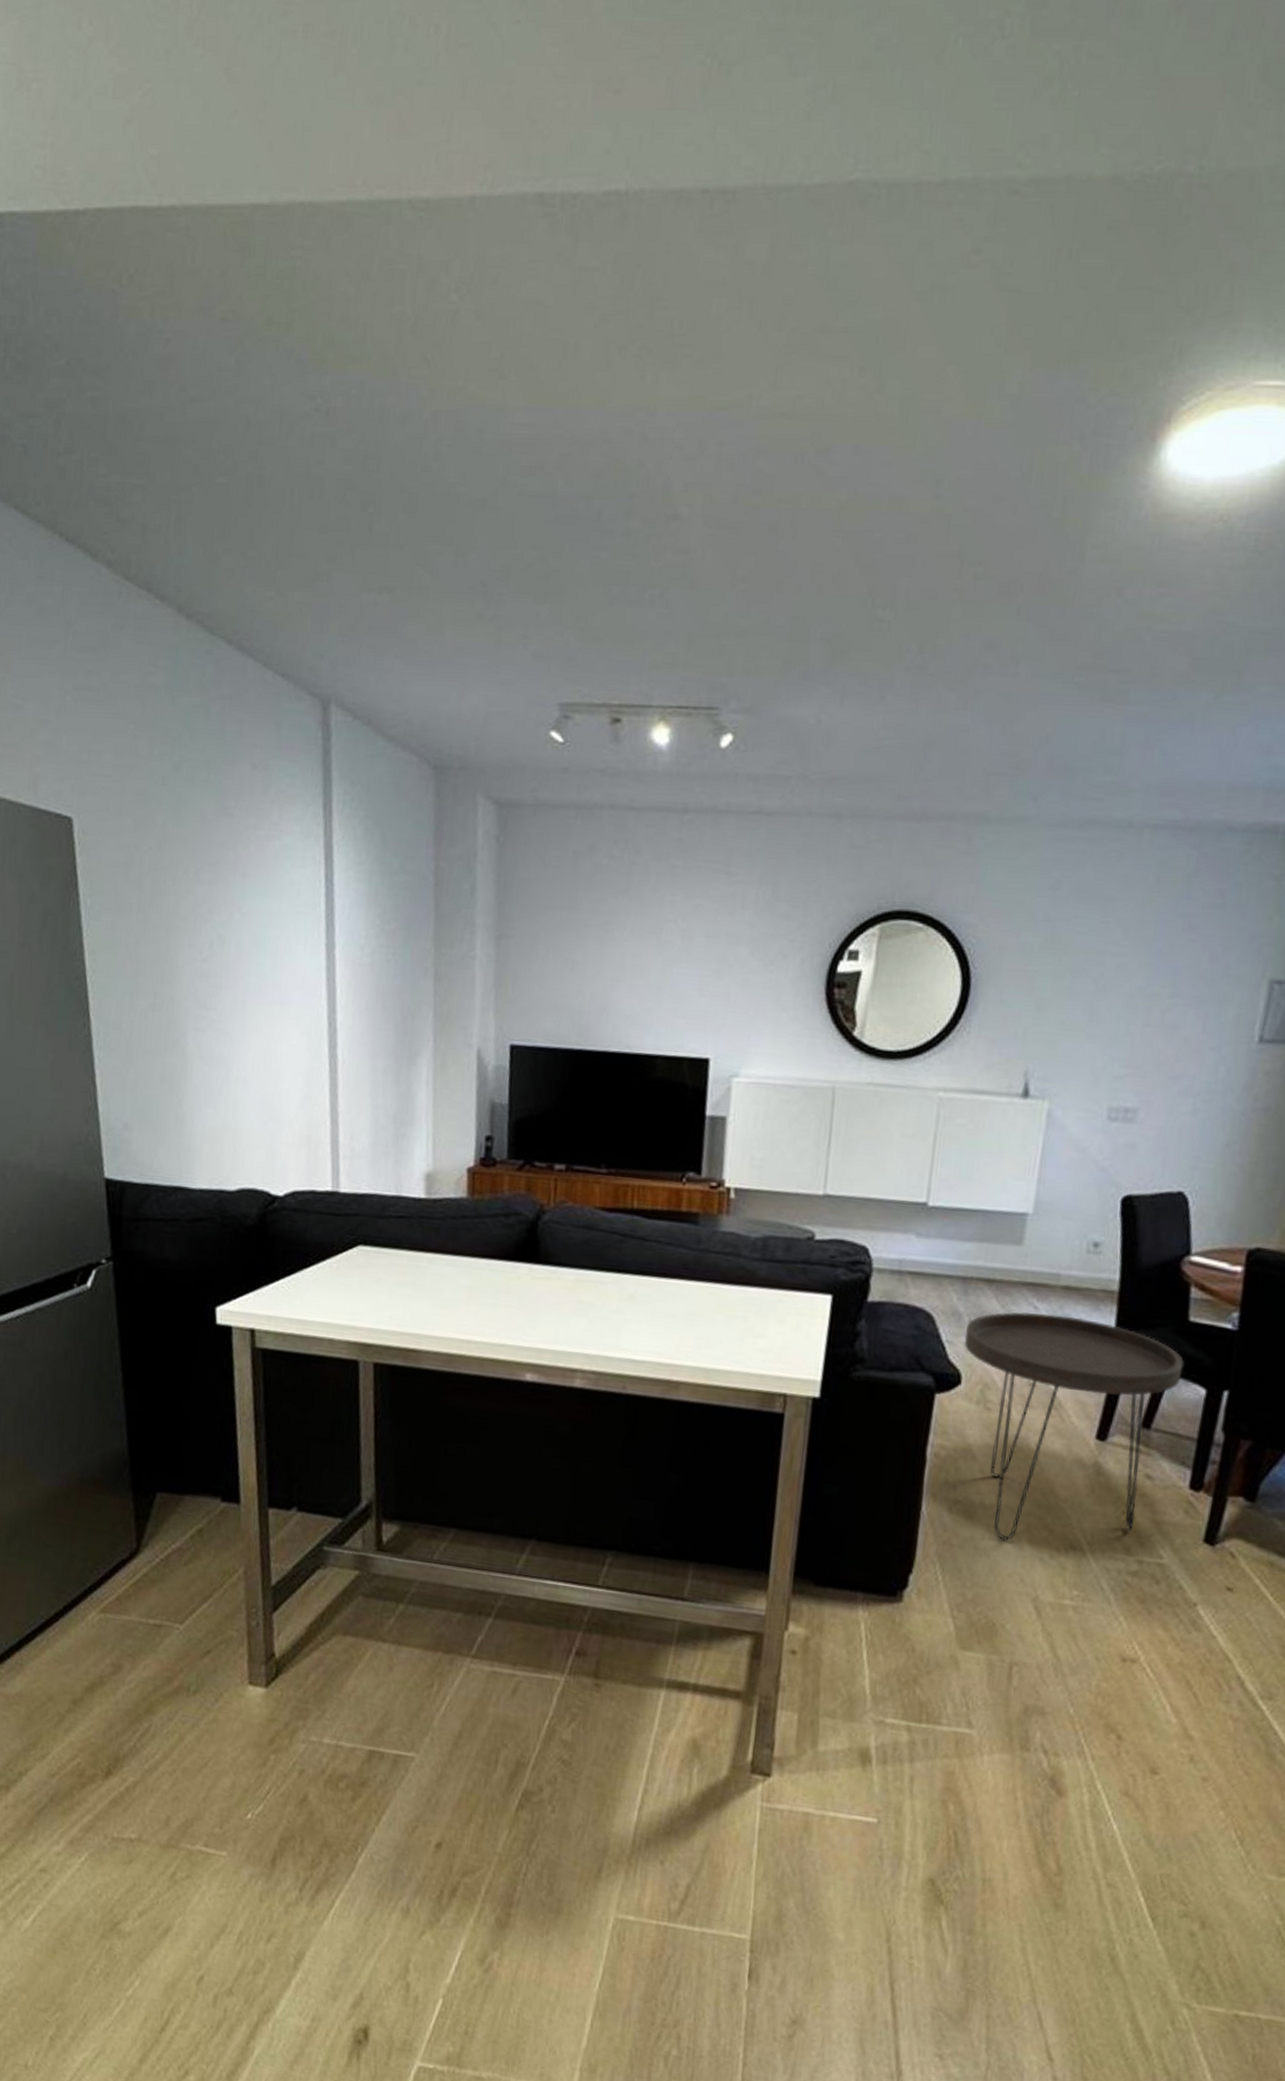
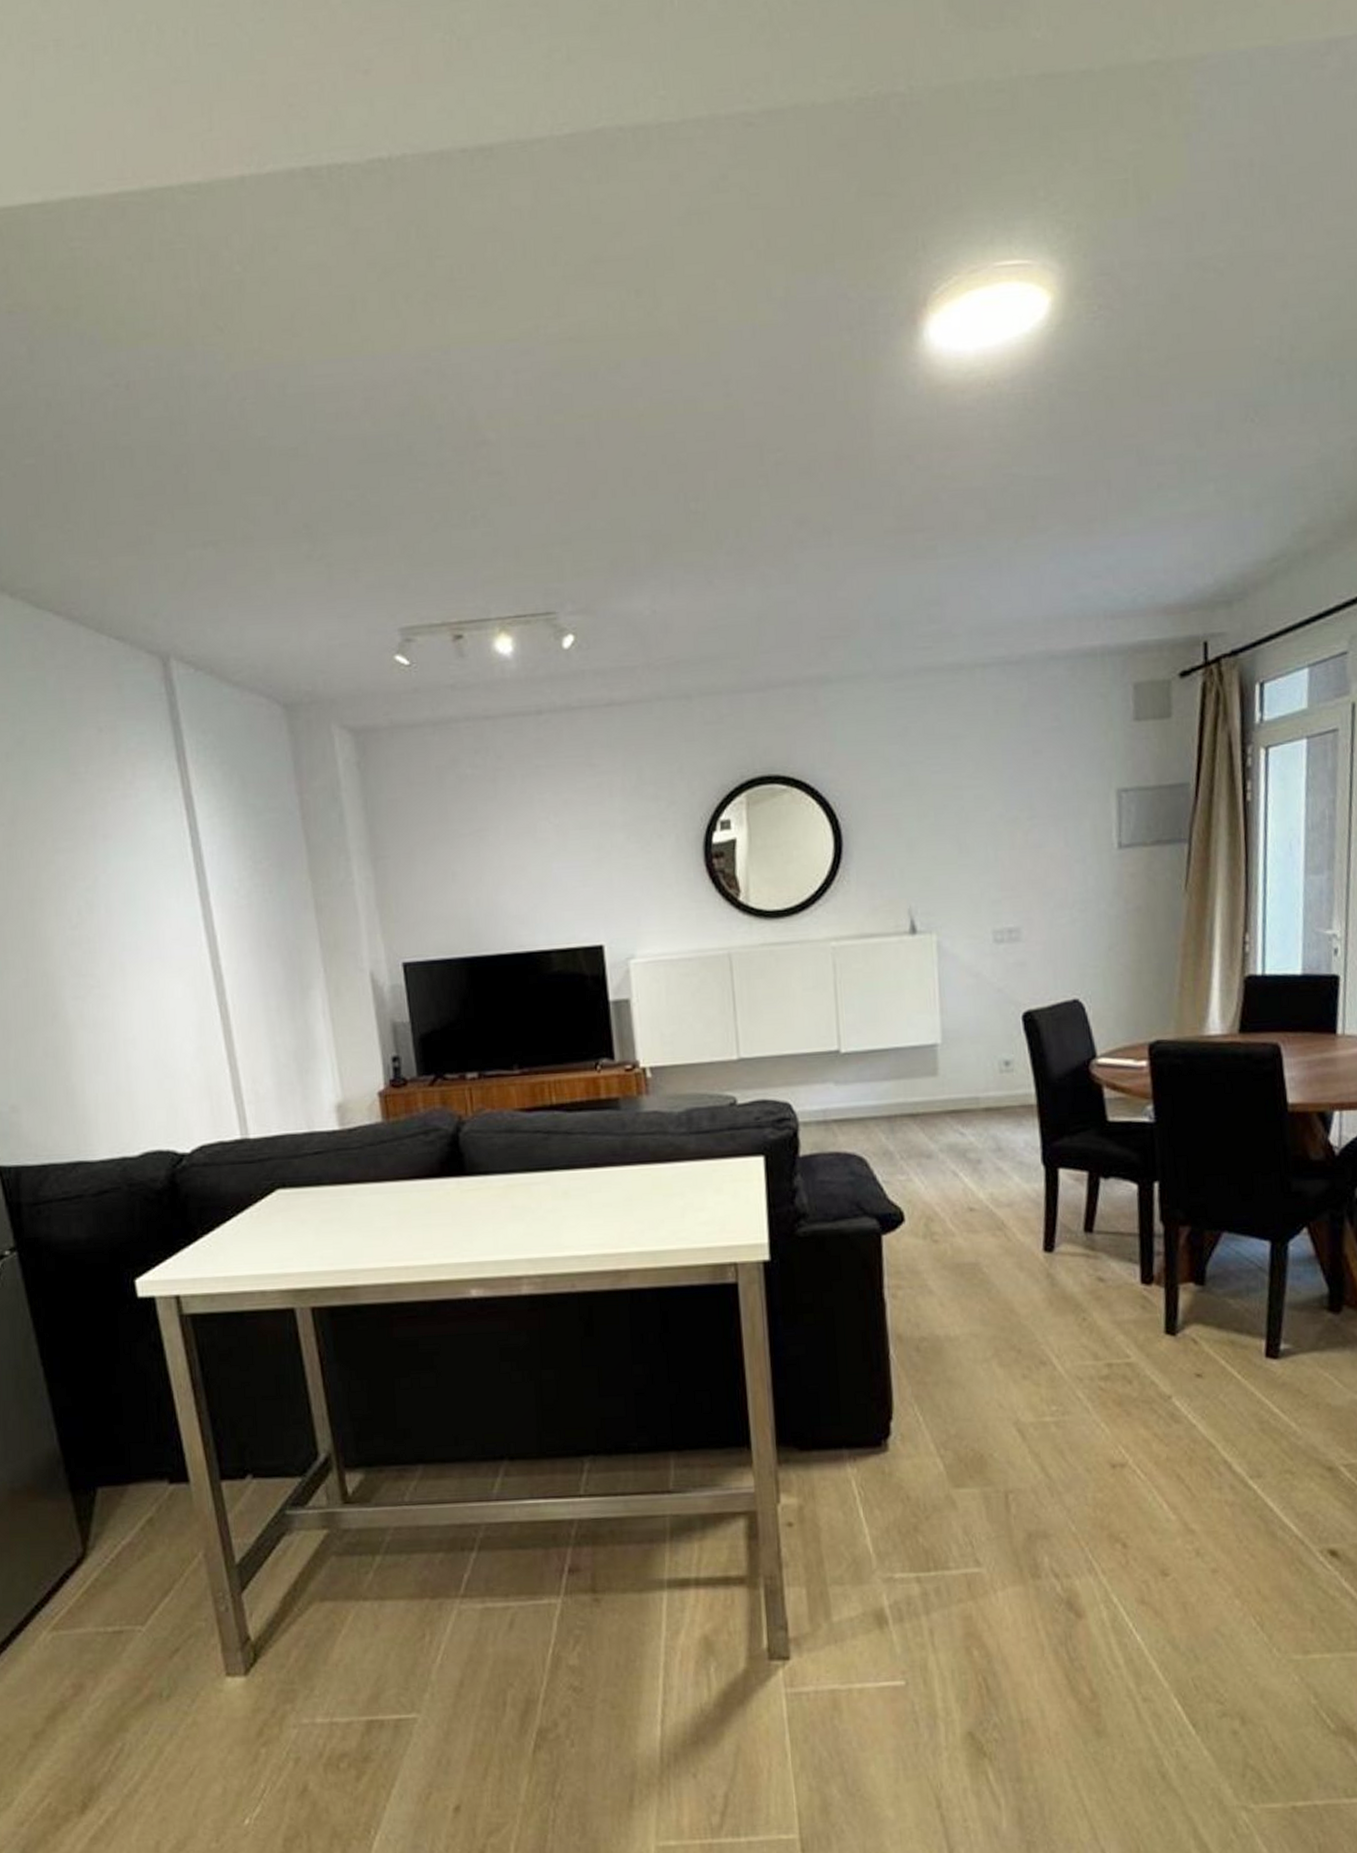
side table: present [964,1311,1184,1541] -> none [899,1136,1112,1369]

